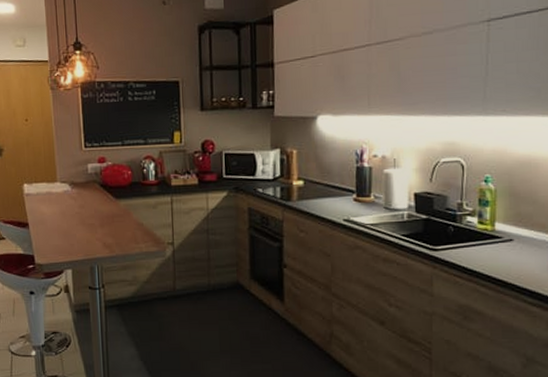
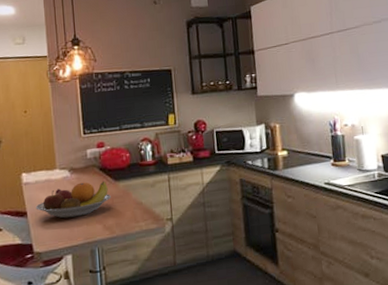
fruit bowl: none [37,197,111,233] -> present [35,181,111,219]

